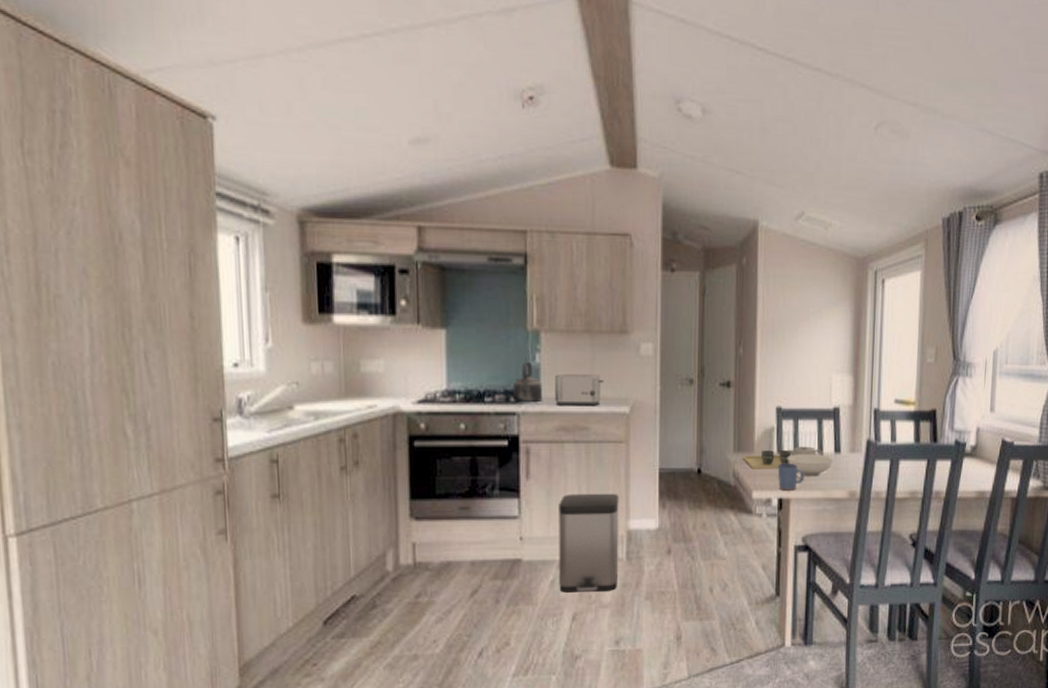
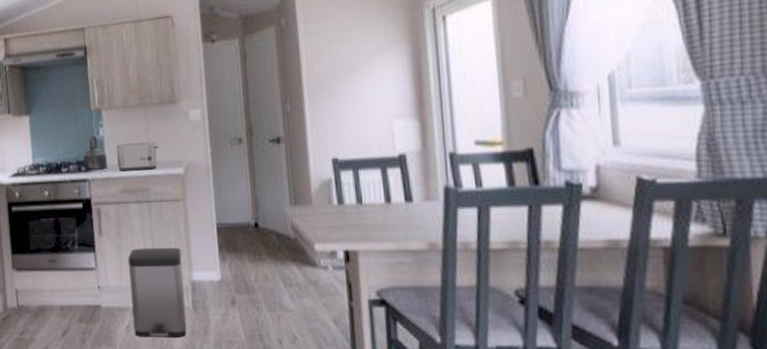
tea set: present [743,446,824,469] -> none [300,196,392,222]
mug: present [777,462,805,490] -> none [339,214,372,243]
bowl: present [787,454,834,476] -> none [349,204,405,227]

